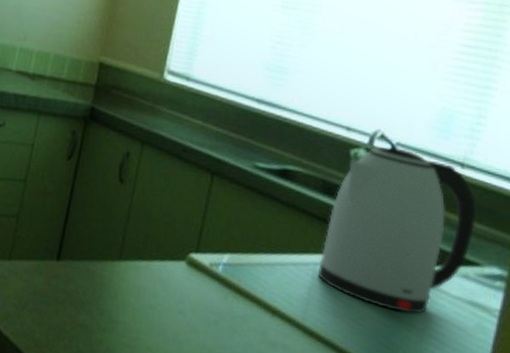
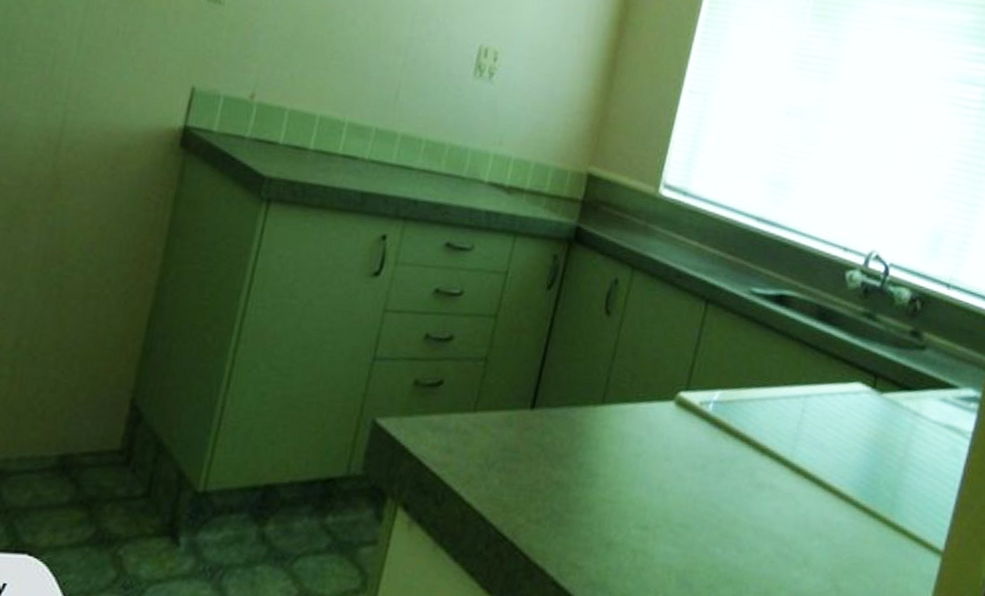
kettle: present [318,146,477,315] -> none [809,267,959,443]

